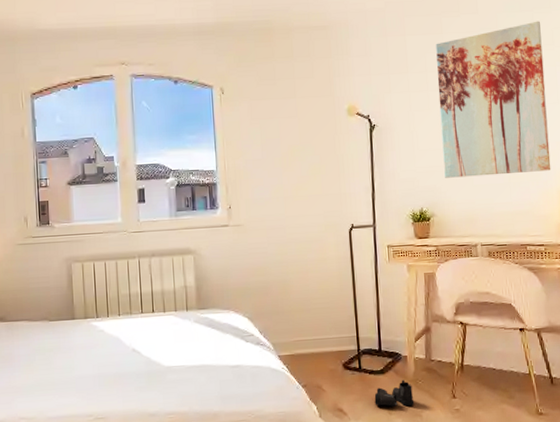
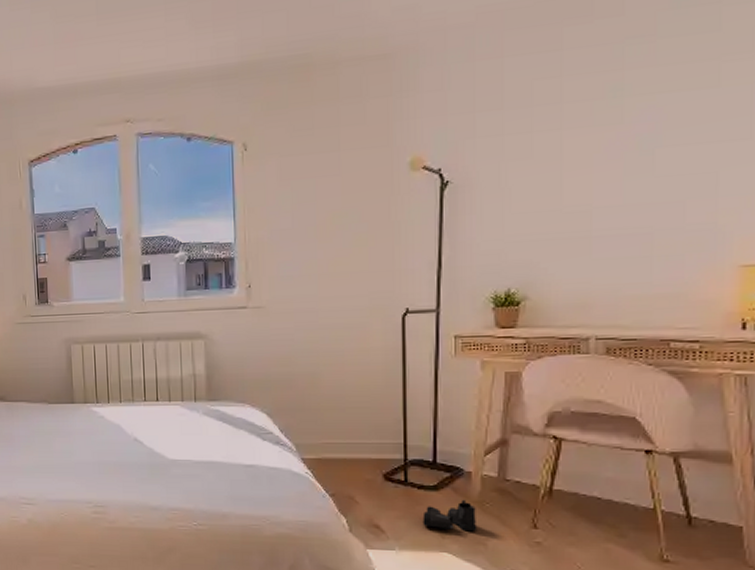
wall art: present [436,21,551,178] -> none [546,16,733,250]

